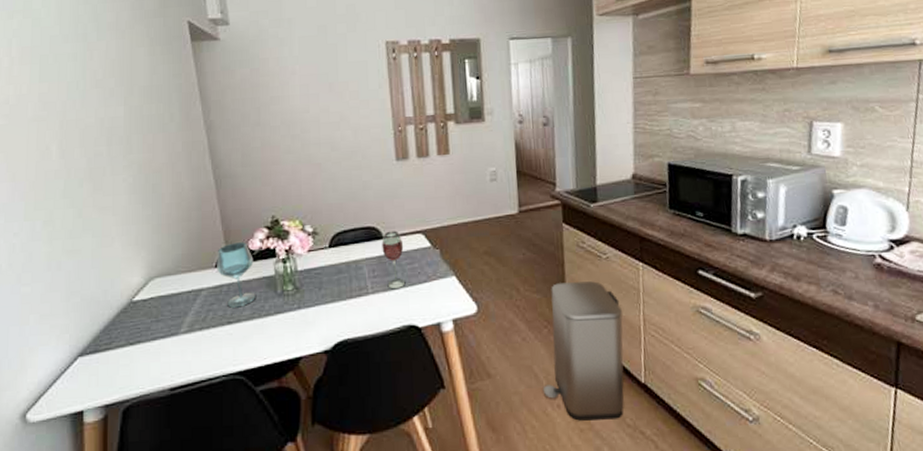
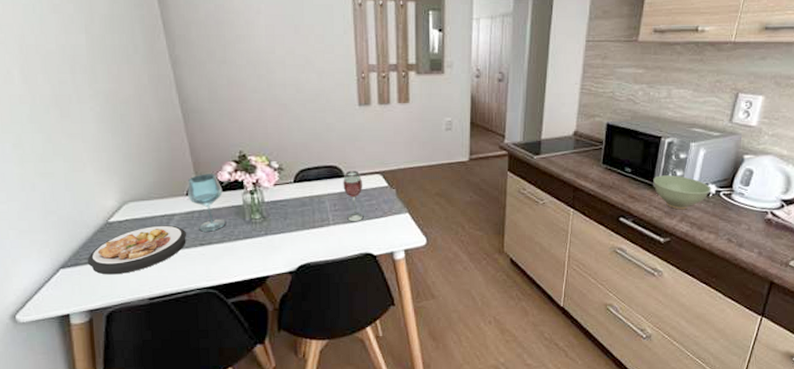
plate: none [107,302,213,362] -> present [87,225,186,275]
pedal bin: present [542,281,624,421] -> none [478,223,551,334]
bowl: none [730,217,802,258] -> present [653,175,711,210]

